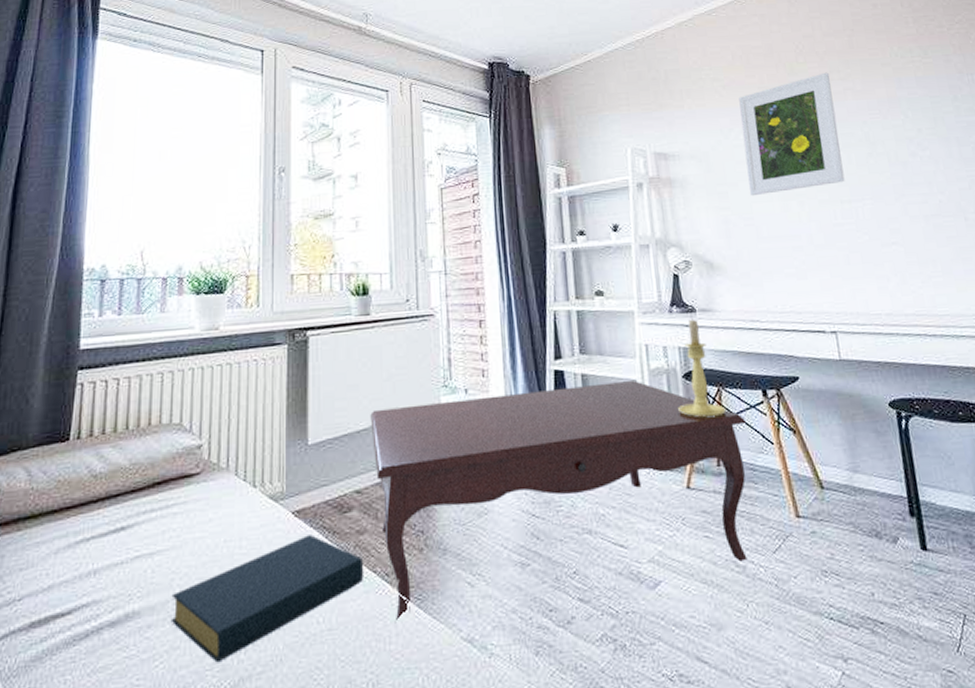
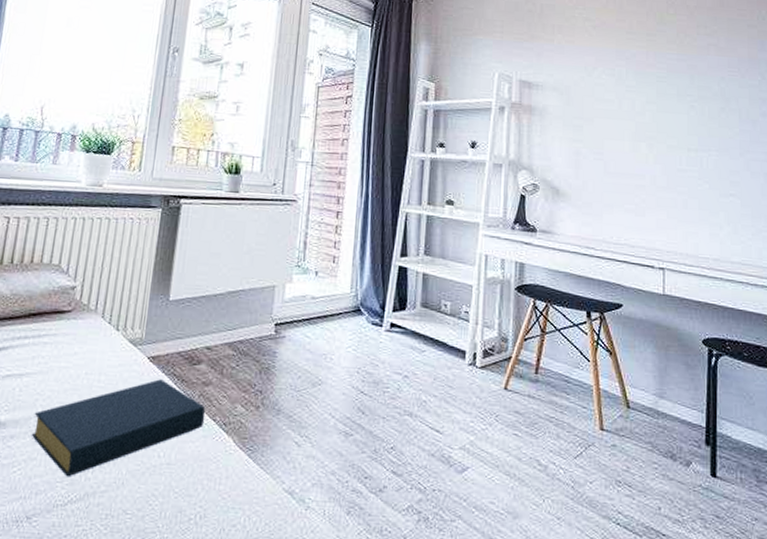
coffee table: present [370,379,748,624] -> none [226,278,567,468]
candle holder: present [678,319,726,418] -> none [507,237,551,330]
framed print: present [739,72,845,197] -> none [603,26,697,133]

